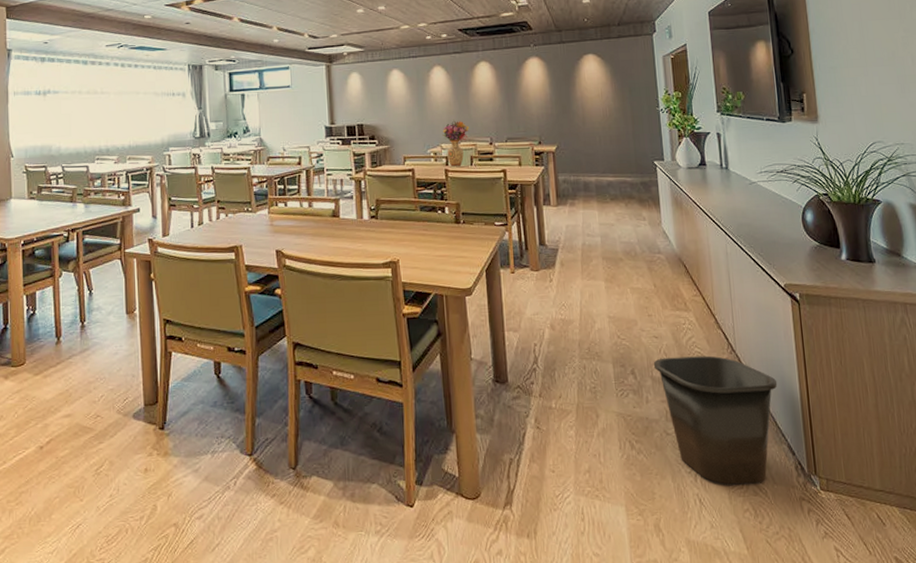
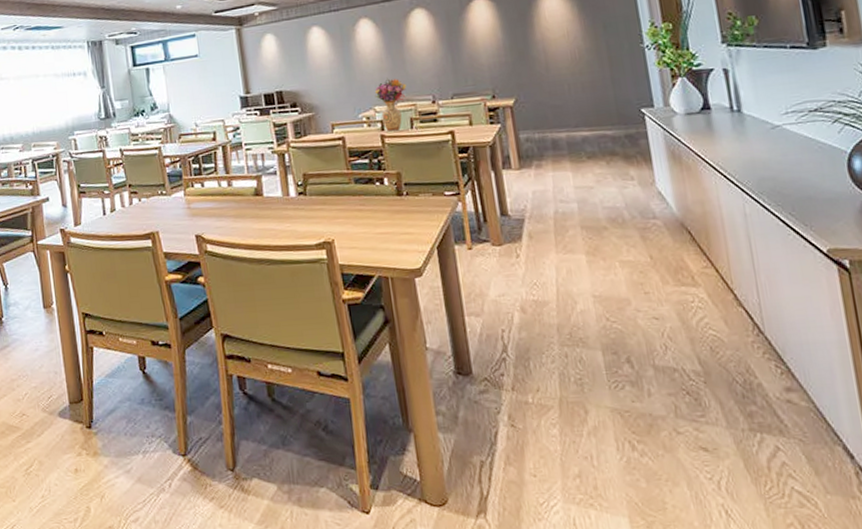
waste bin: present [653,355,778,485] -> none [654,339,825,494]

